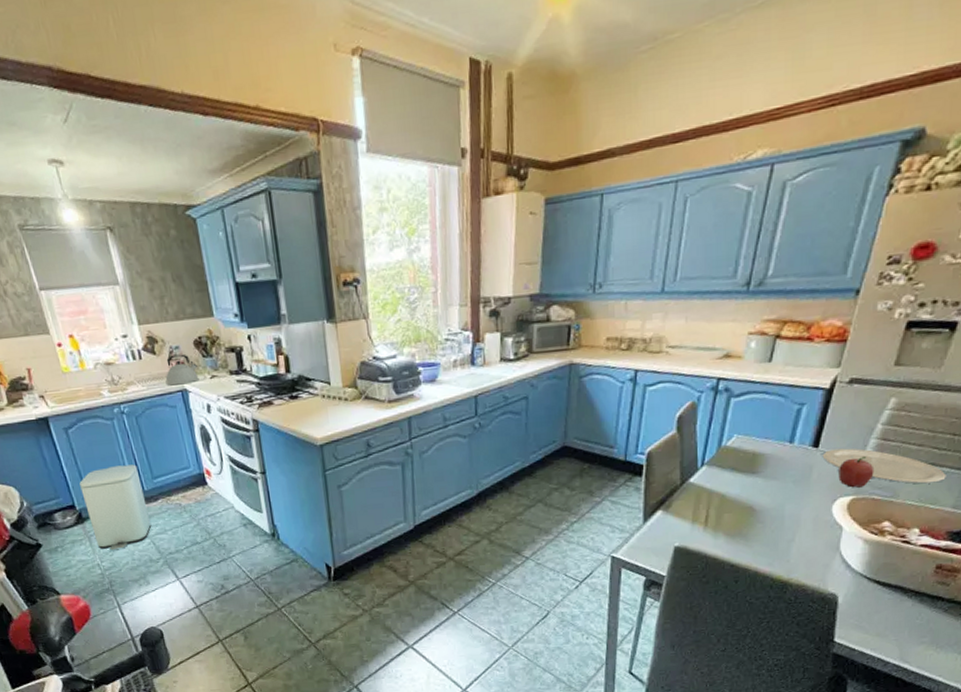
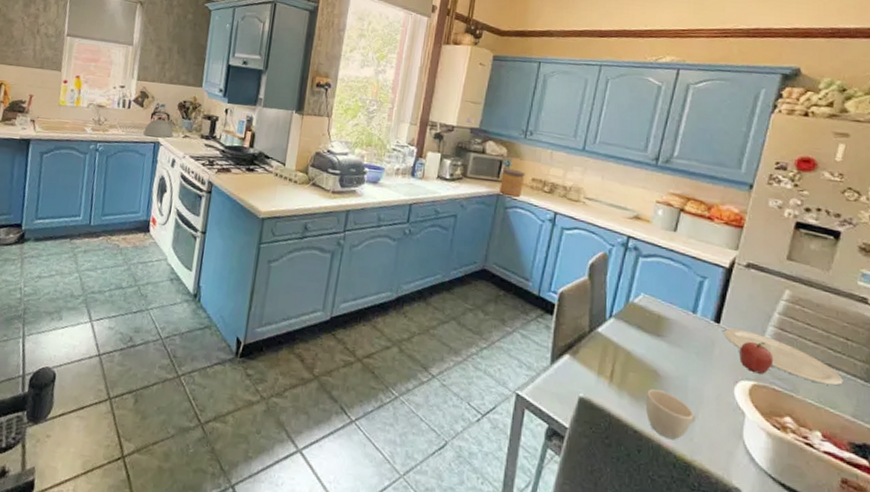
pedal bin: present [79,464,152,551] -> none [27,195,92,278]
jar: none [571,331,598,364] -> present [500,168,525,198]
cup: none [743,523,792,566] -> present [646,389,695,440]

